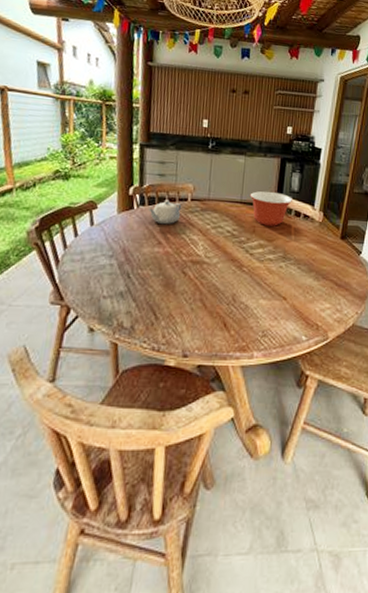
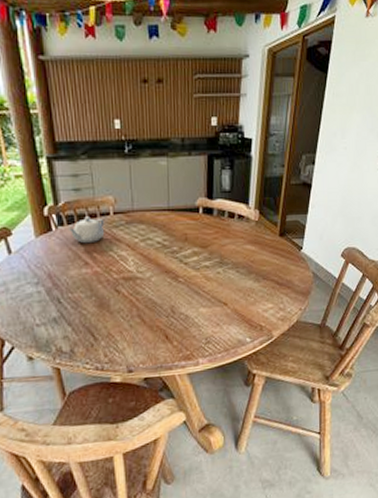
mixing bowl: present [249,191,292,226] -> none [177,193,224,232]

